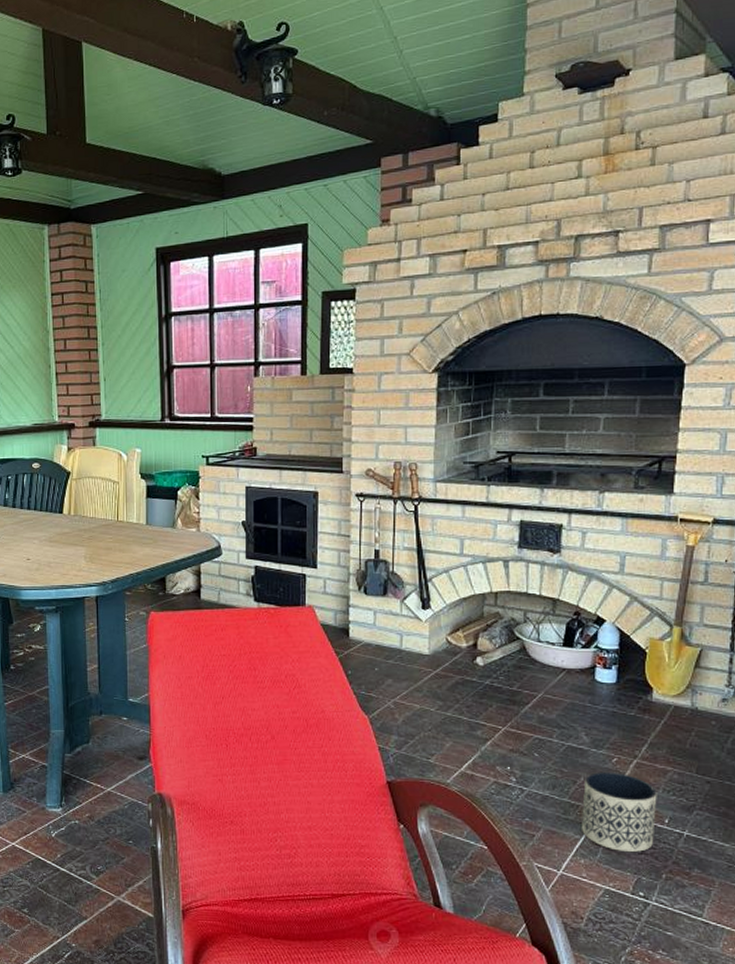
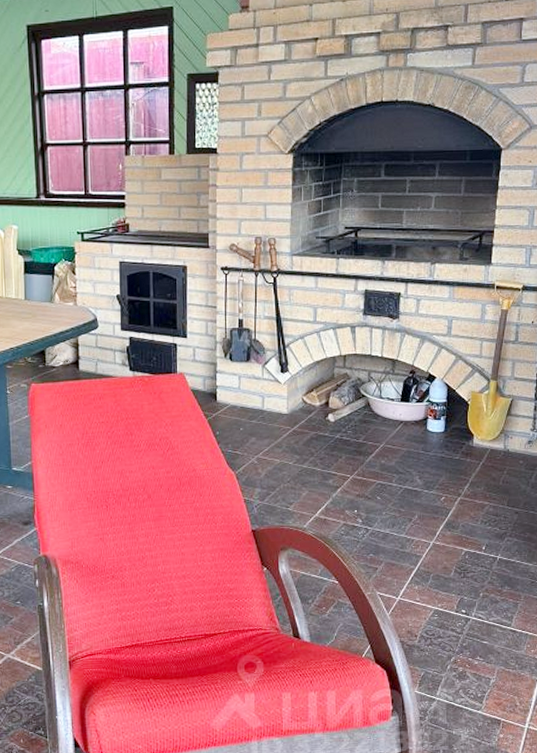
planter: present [582,771,657,853] -> none [416,509,477,577]

